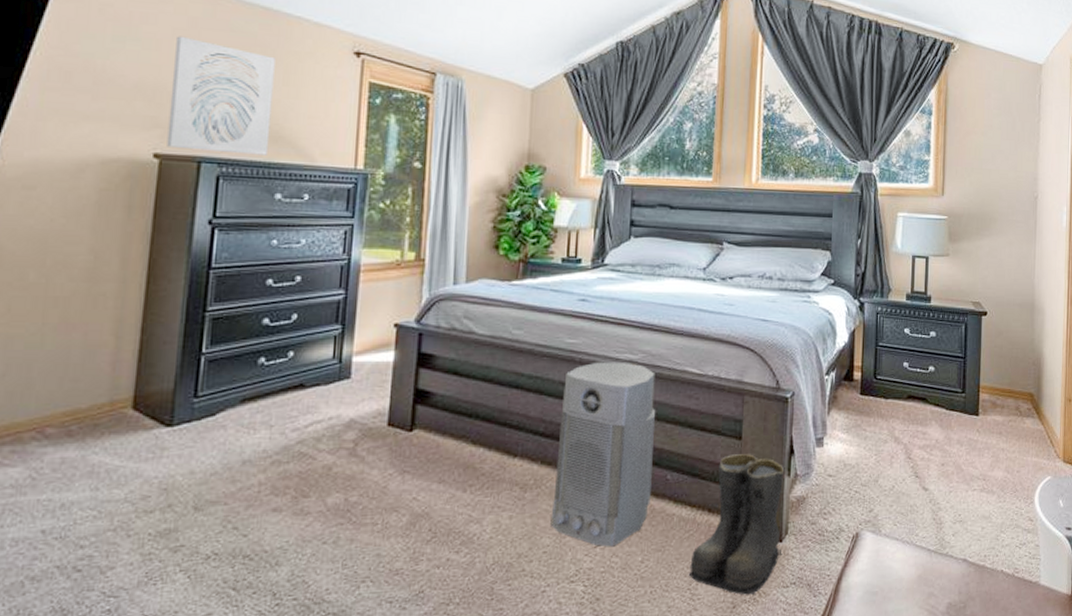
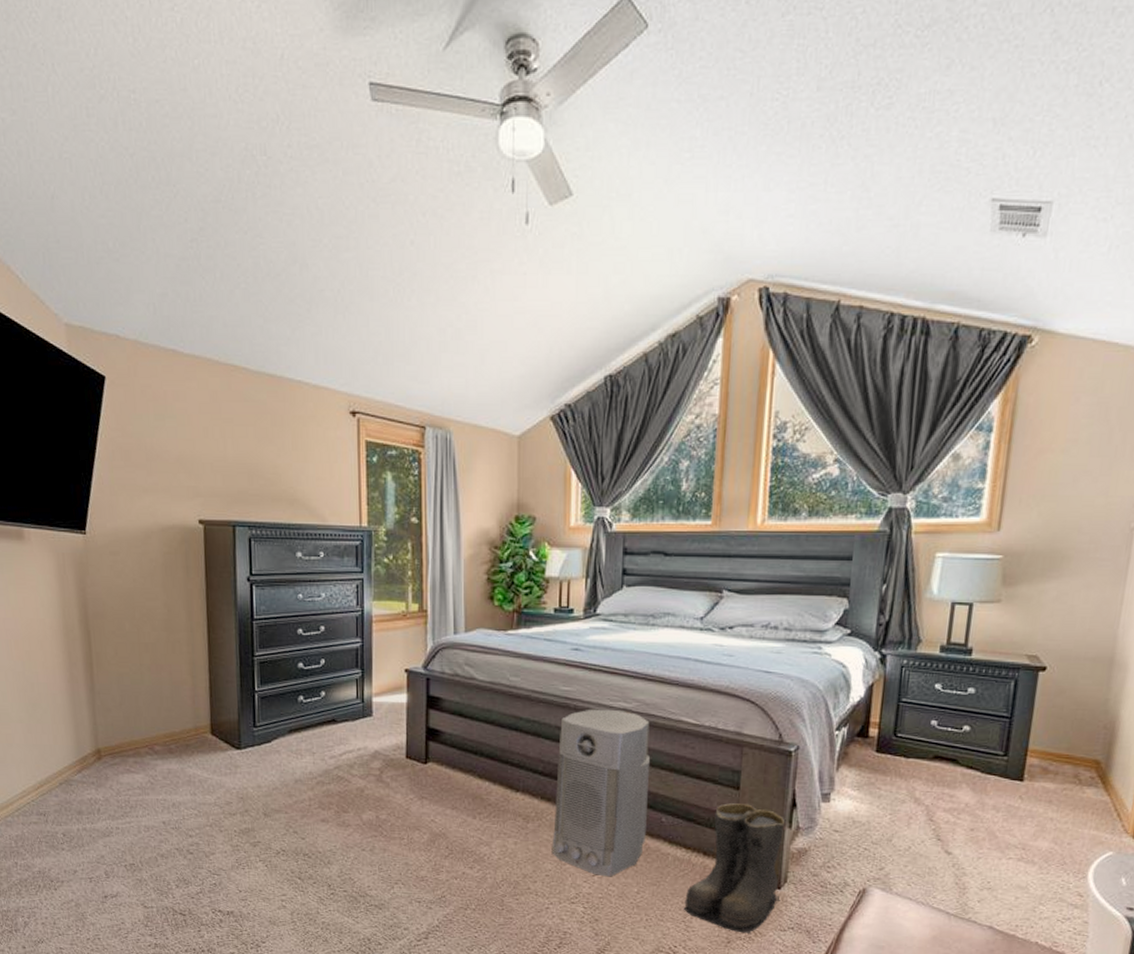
wall art: present [167,36,275,156] -> none [203,410,287,517]

